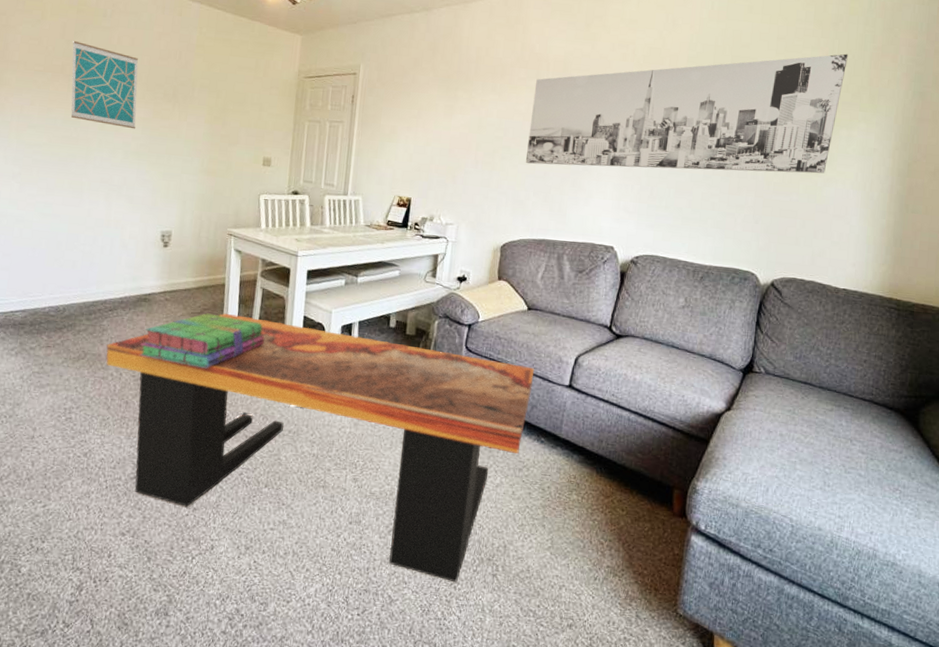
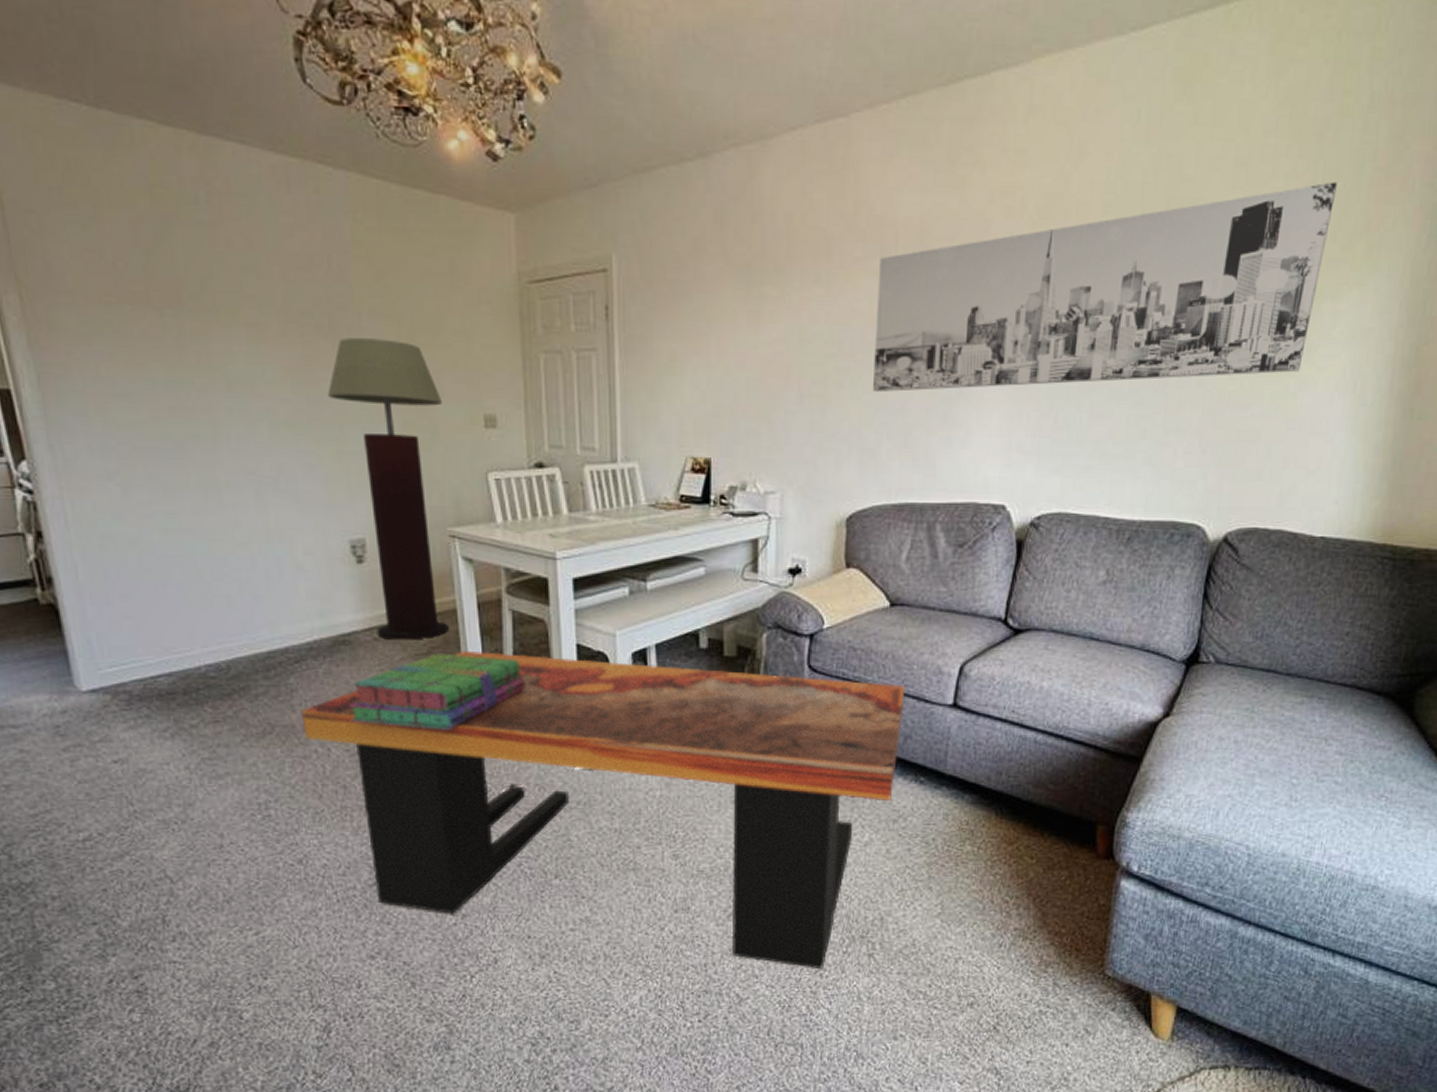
wall art: present [70,40,138,129] -> none [154,248,281,387]
floor lamp: none [164,102,238,303] -> present [327,338,449,640]

